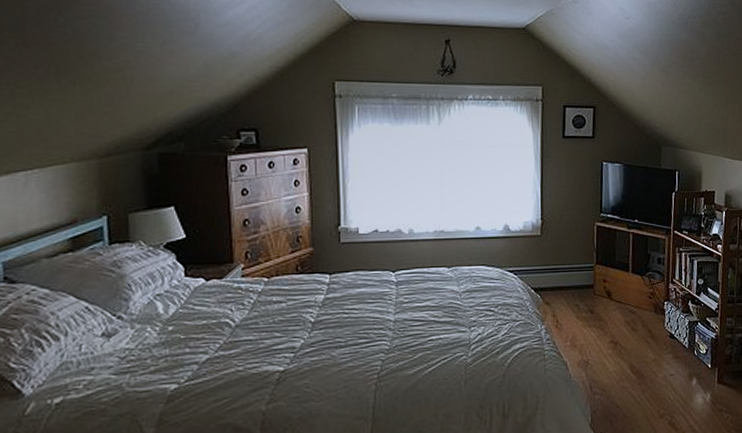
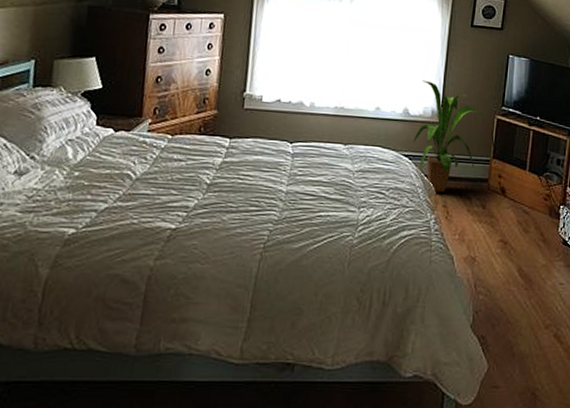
house plant: none [517,195,584,304] -> present [413,80,485,193]

